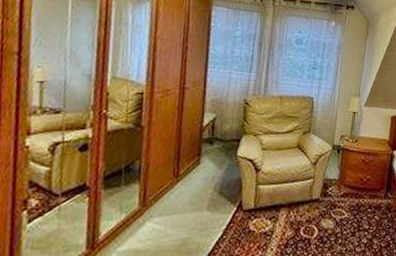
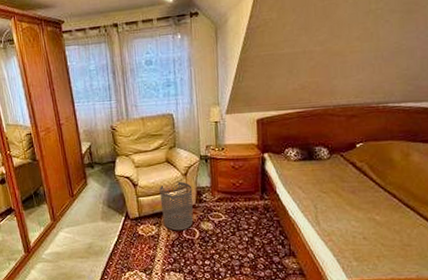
waste bin: none [281,170,320,228] -> present [159,181,194,231]

